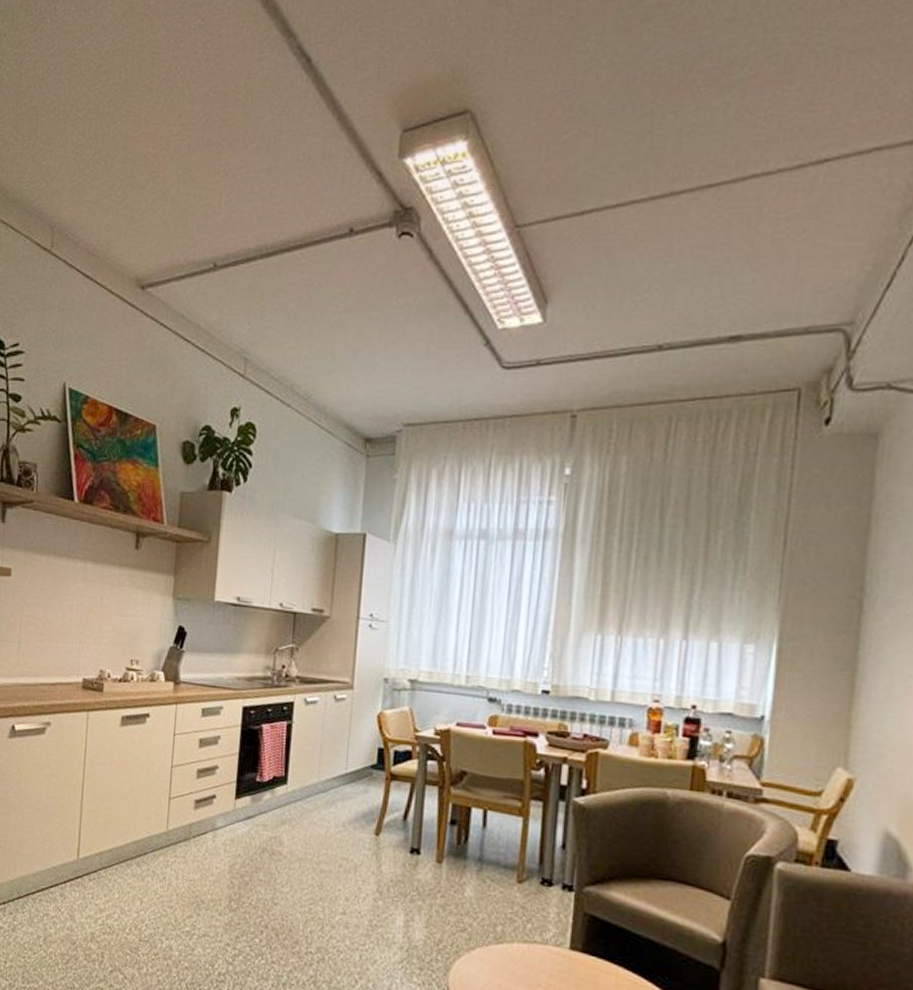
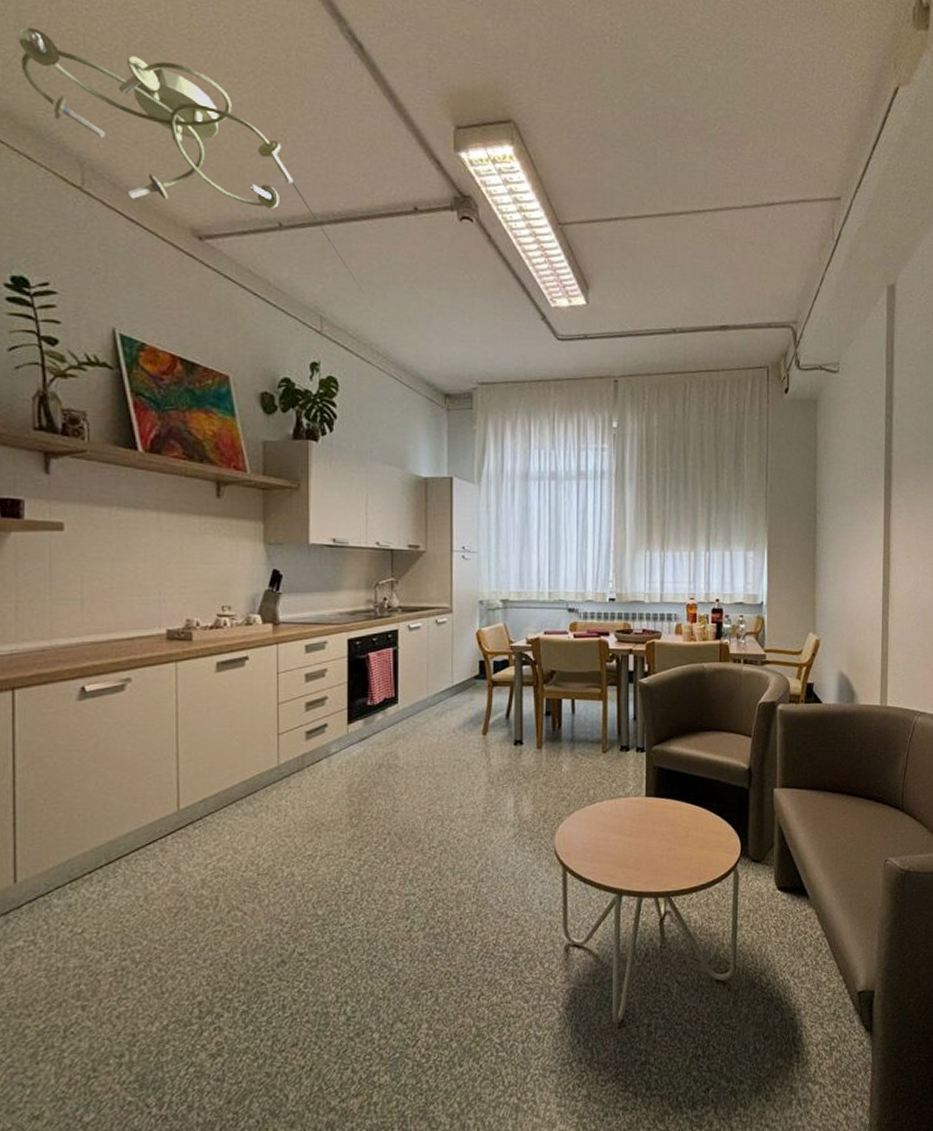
ceiling light fixture: none [14,107,290,330] -> present [19,27,364,293]

